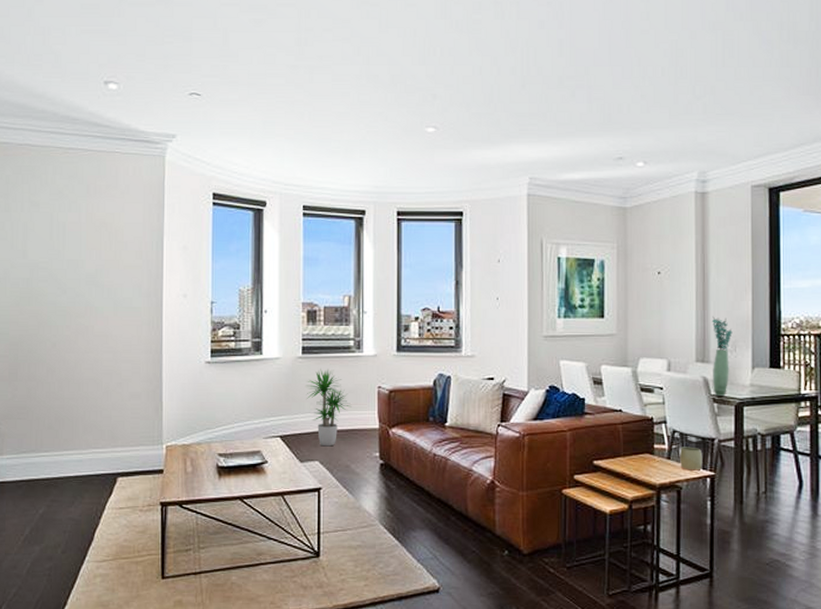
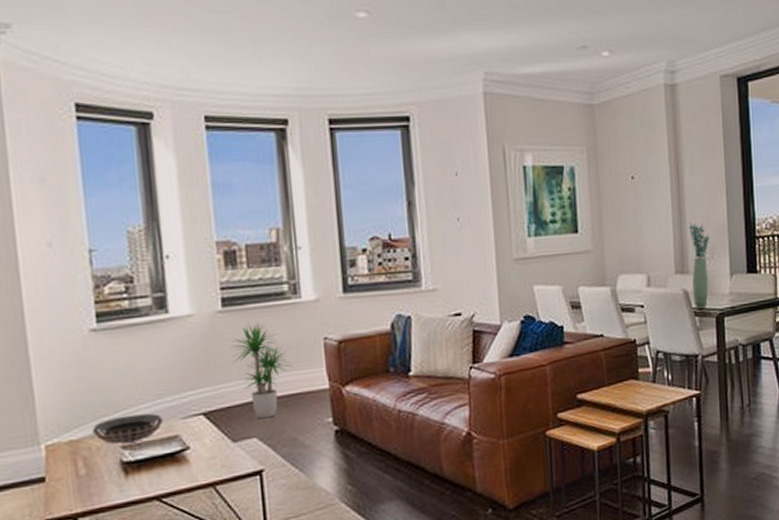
decorative bowl: none [199,430,251,452] -> present [91,413,164,444]
mug: present [679,447,703,471] -> none [664,366,688,393]

